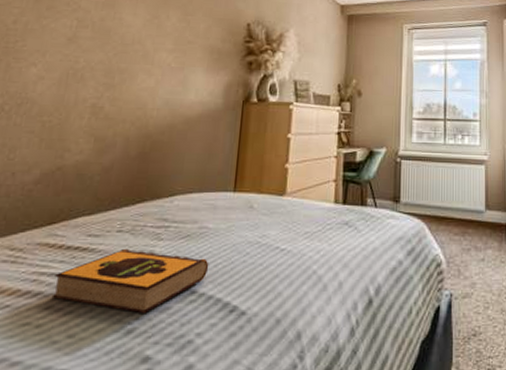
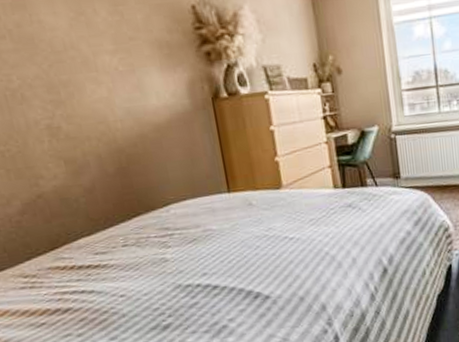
hardback book: present [51,248,209,313] -> none [77,257,224,312]

